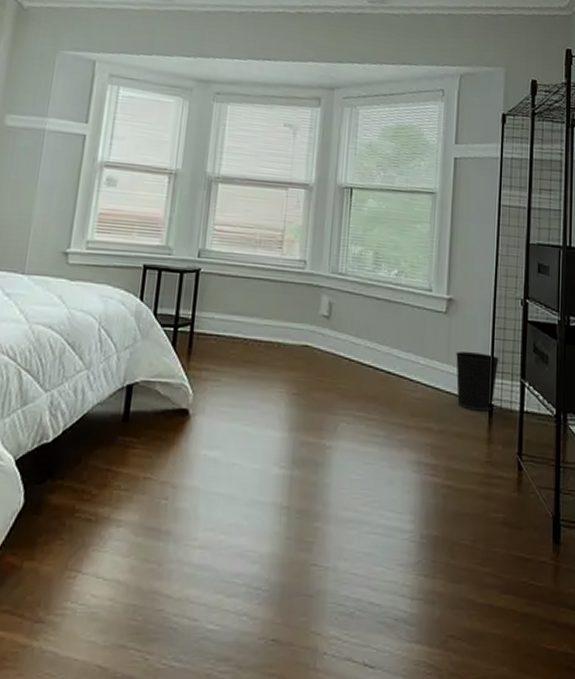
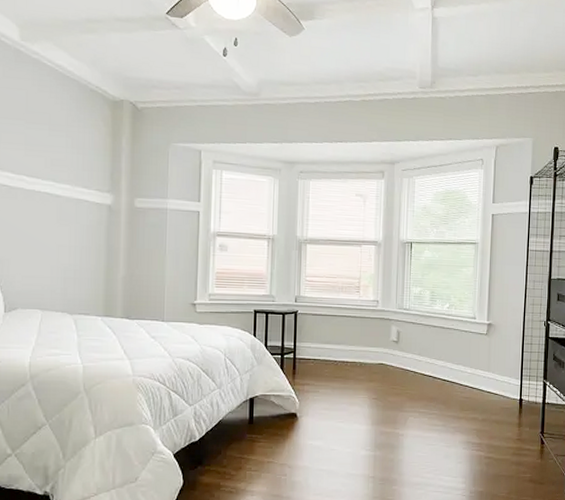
wastebasket: present [456,351,499,411] -> none [494,361,527,404]

